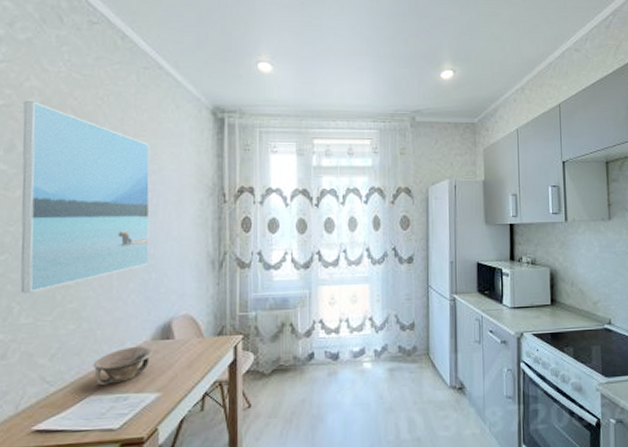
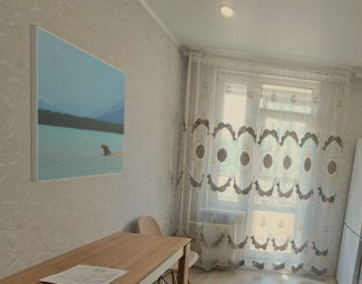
bowl: present [92,345,153,385] -> none [81,234,124,259]

